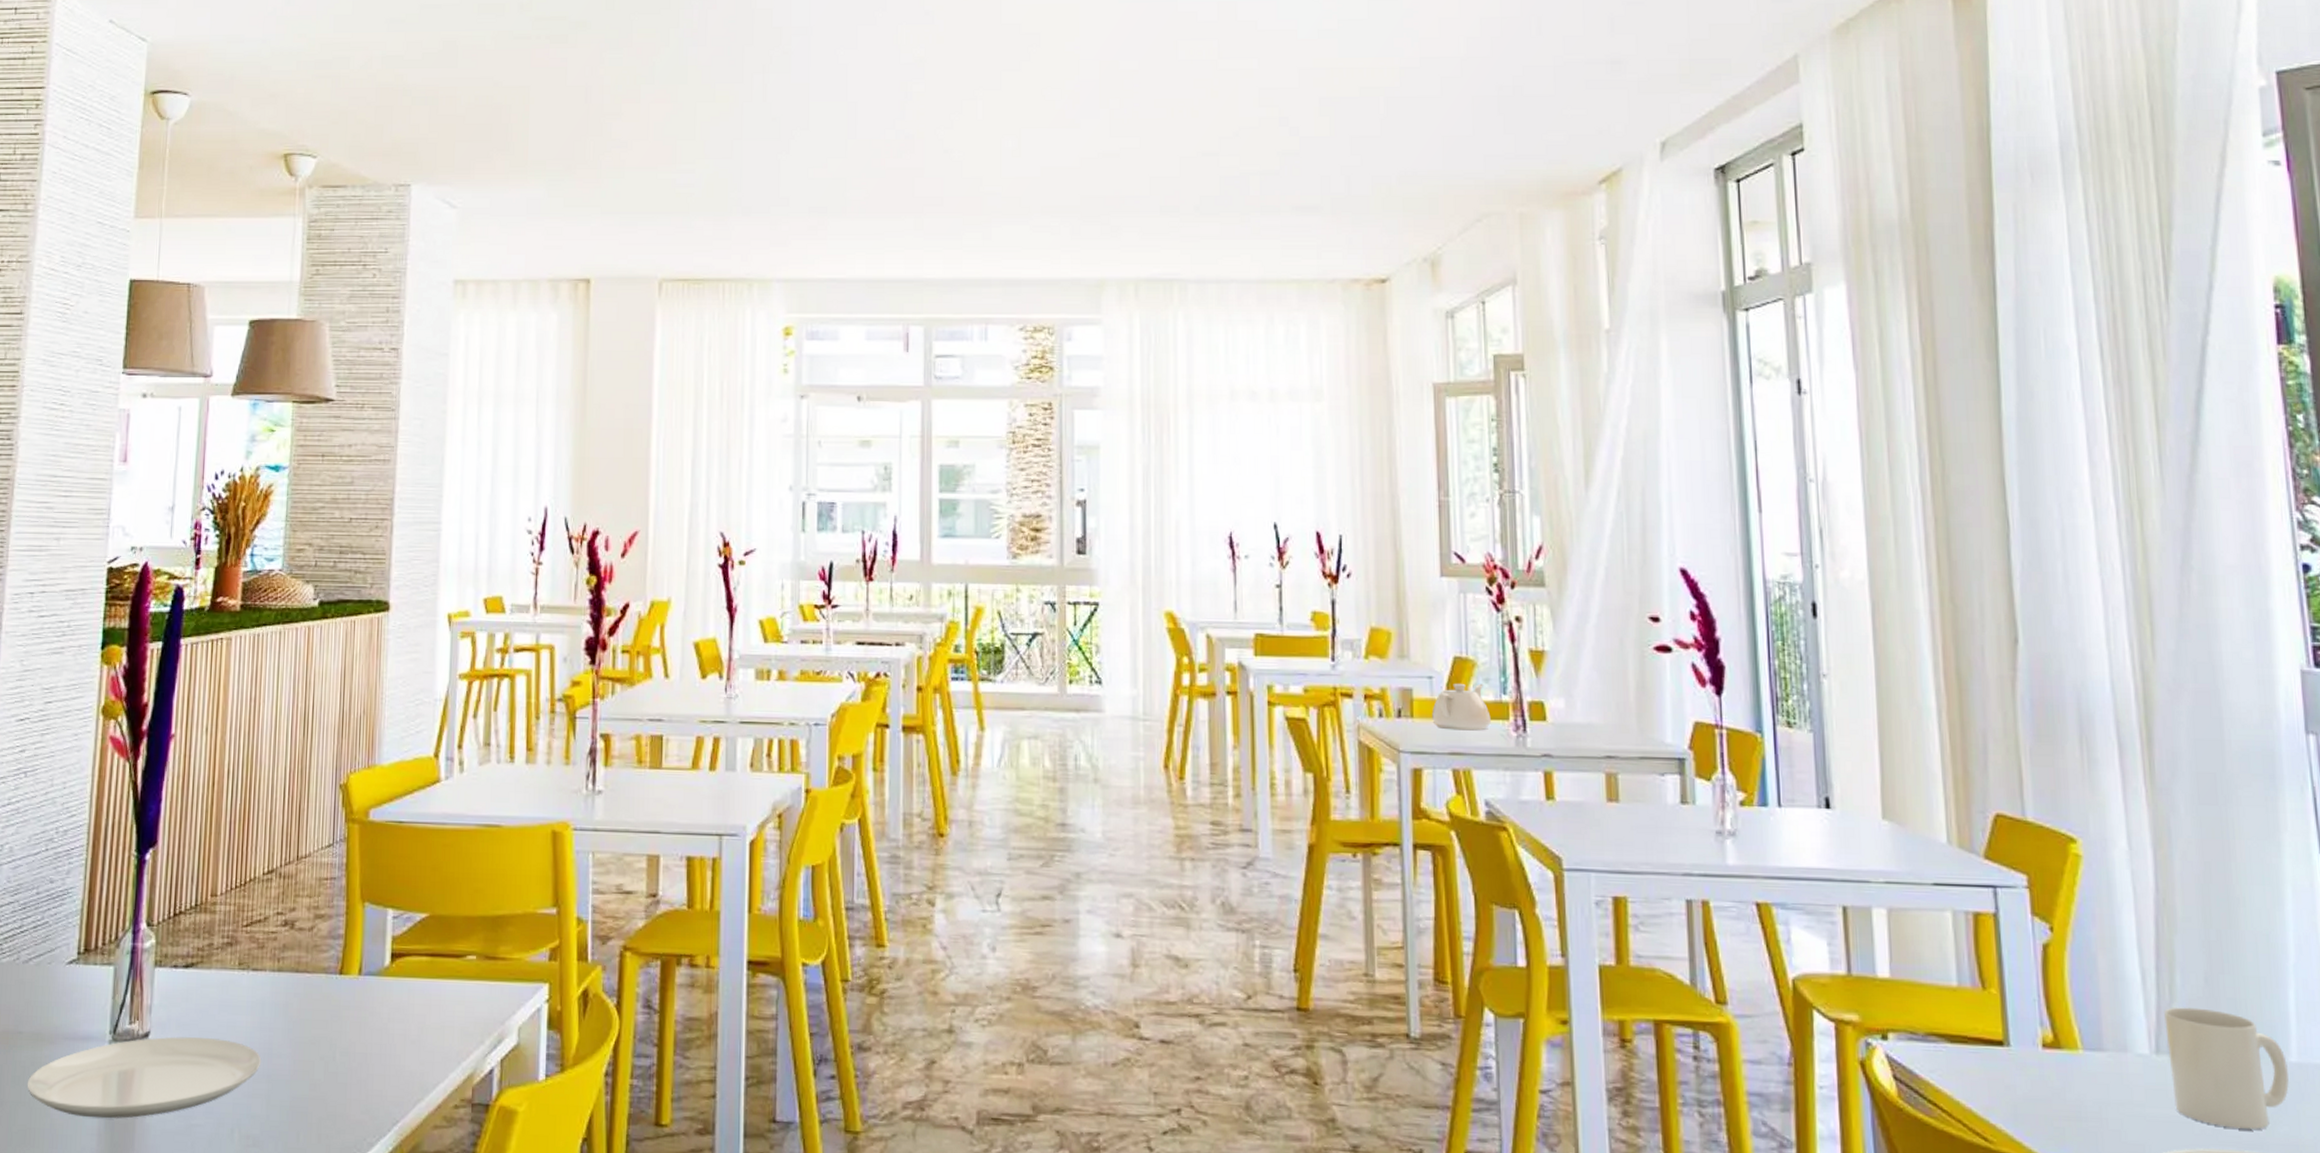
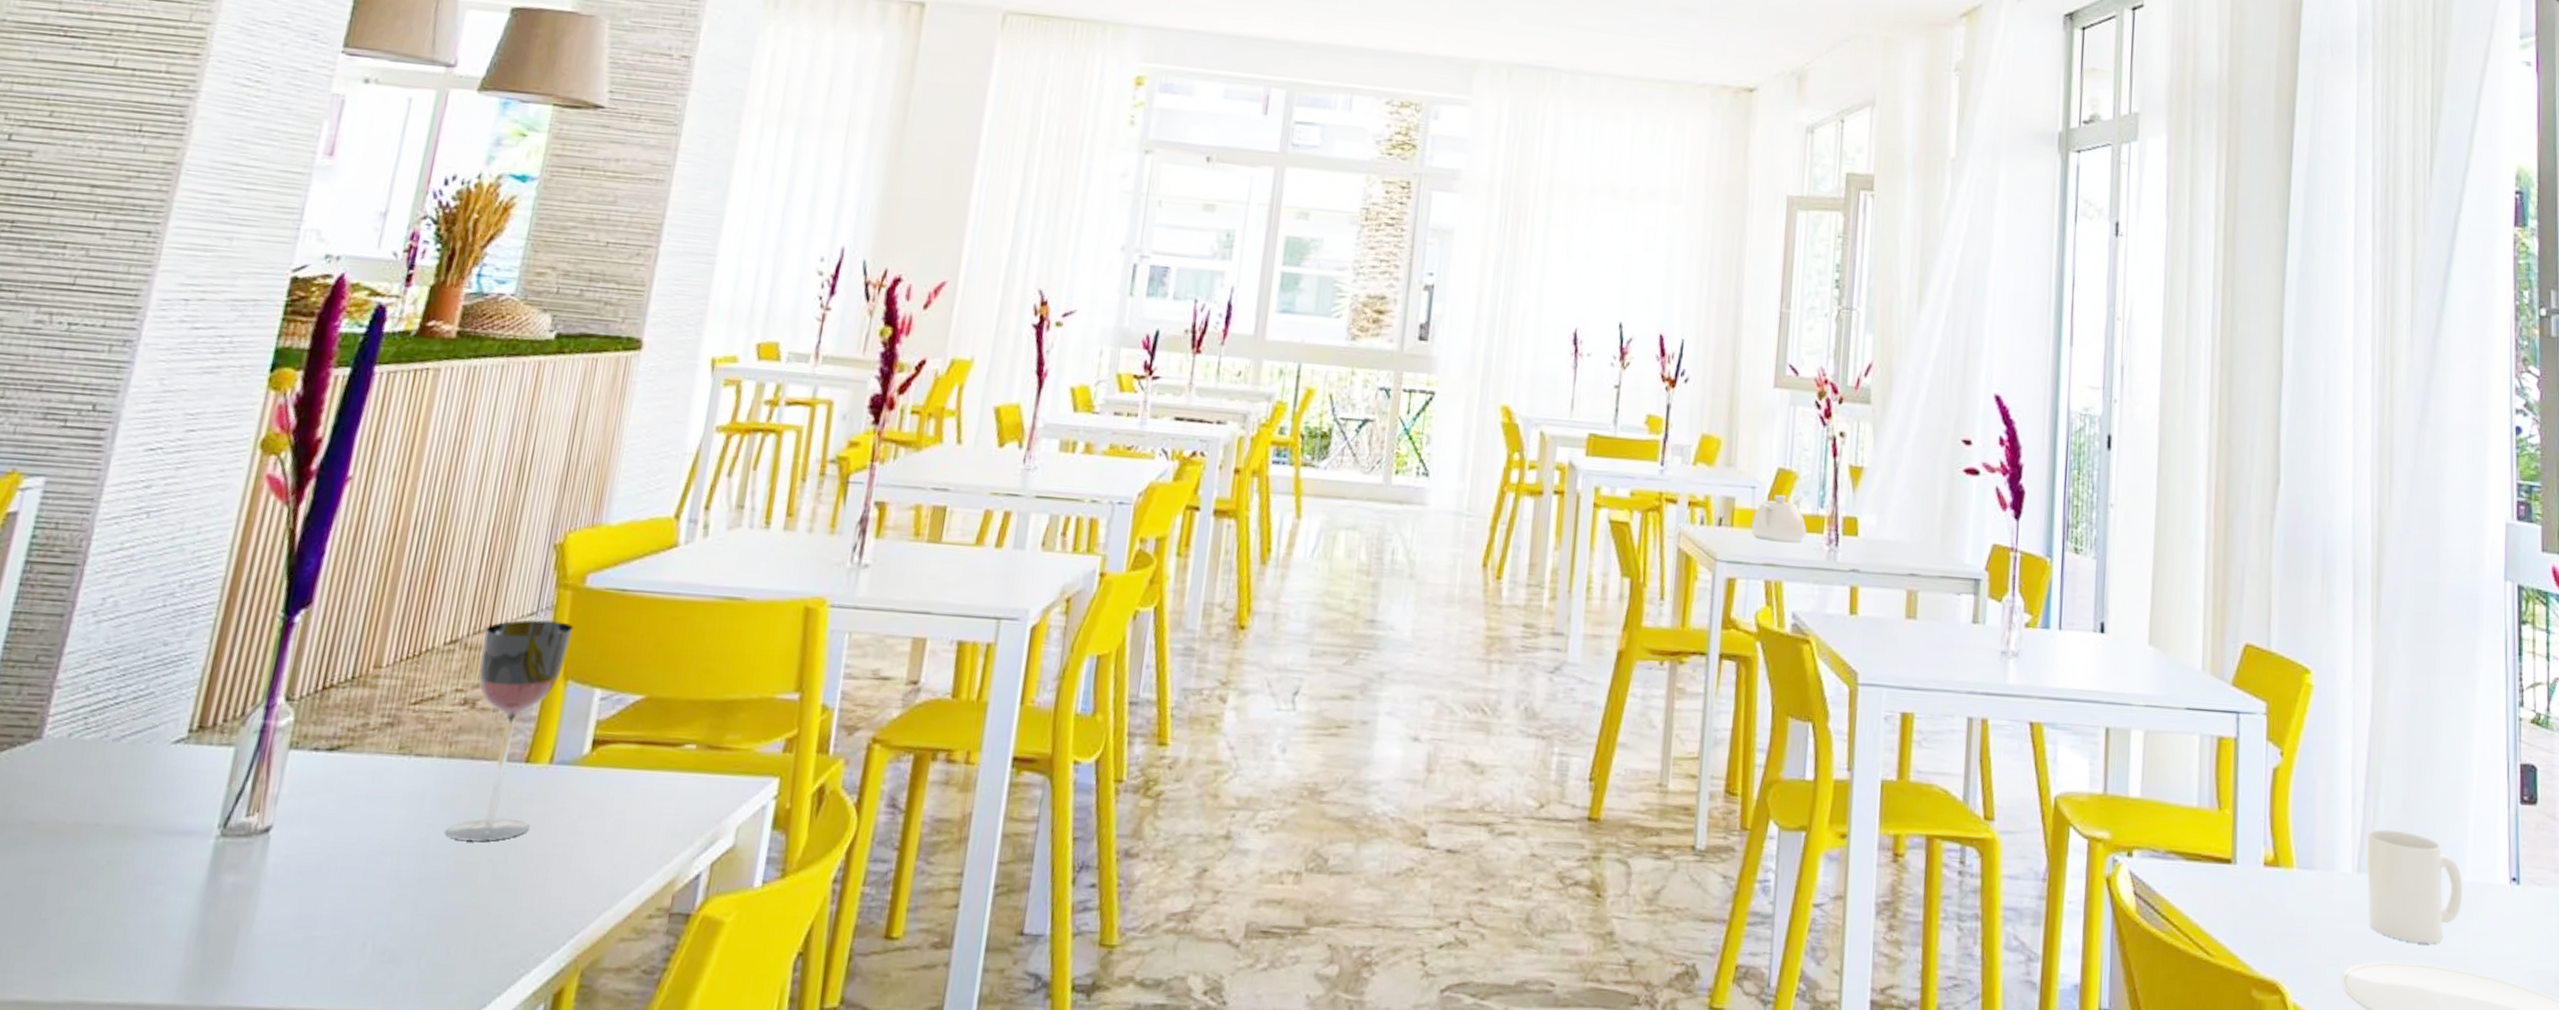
plate: present [27,1037,262,1119] -> none [97,832,413,930]
wineglass: none [284,851,364,1042] -> present [445,620,574,841]

